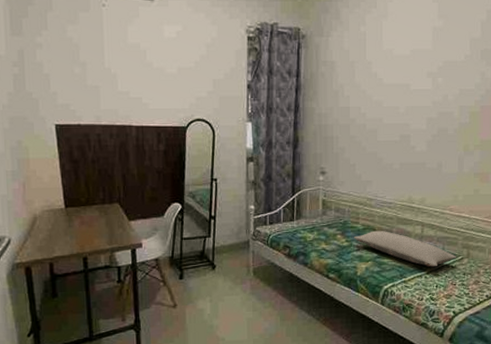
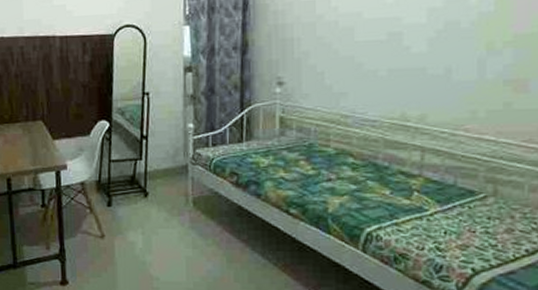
pillow: present [354,230,457,267] -> none [323,156,477,207]

